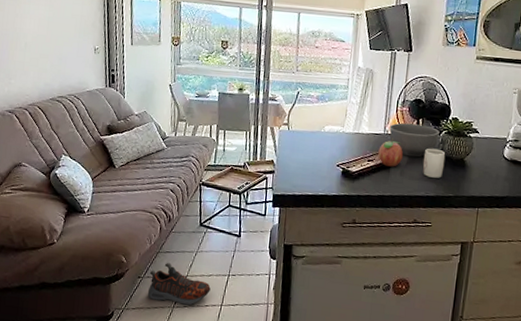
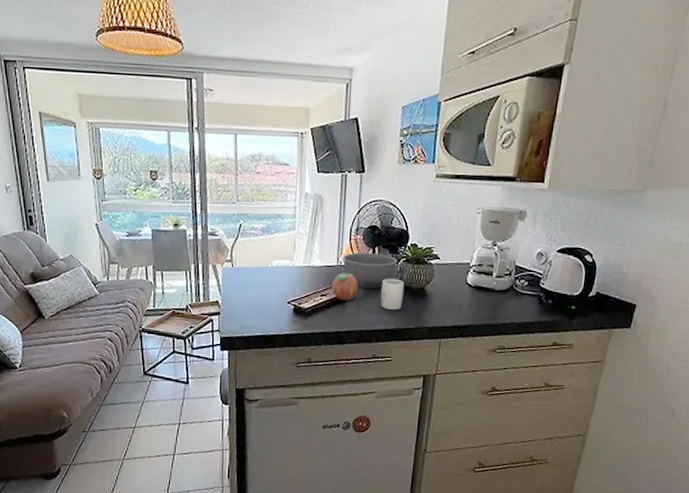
shoe: present [147,262,211,306] -> none [94,414,161,457]

